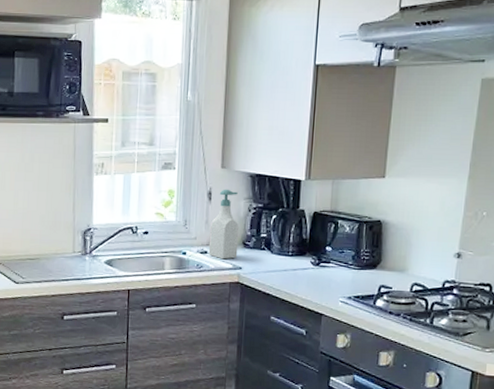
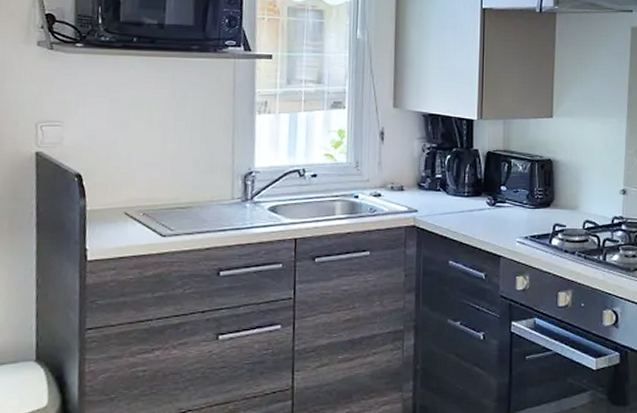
soap bottle: present [208,189,239,260] -> none [382,128,414,202]

